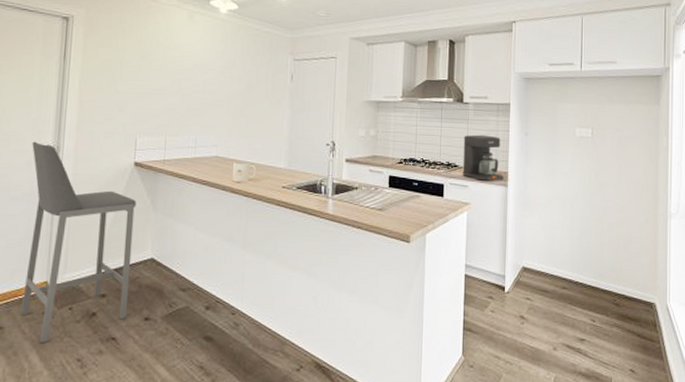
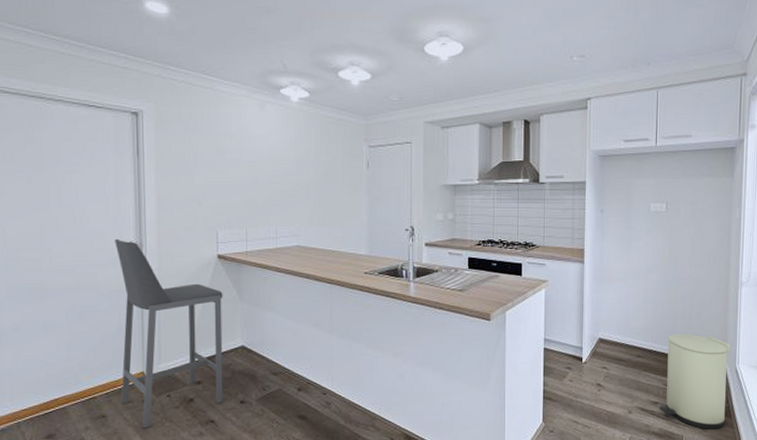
mug: present [231,161,257,183] -> none [314,249,338,271]
coffee maker: present [462,134,503,181] -> none [540,214,580,258]
pedal bin: none [585,265,661,372] -> present [658,334,730,429]

